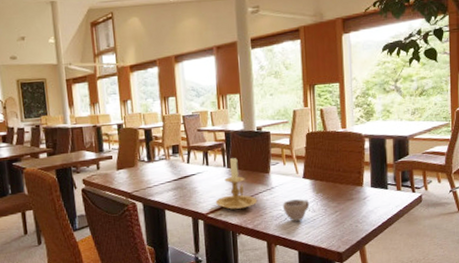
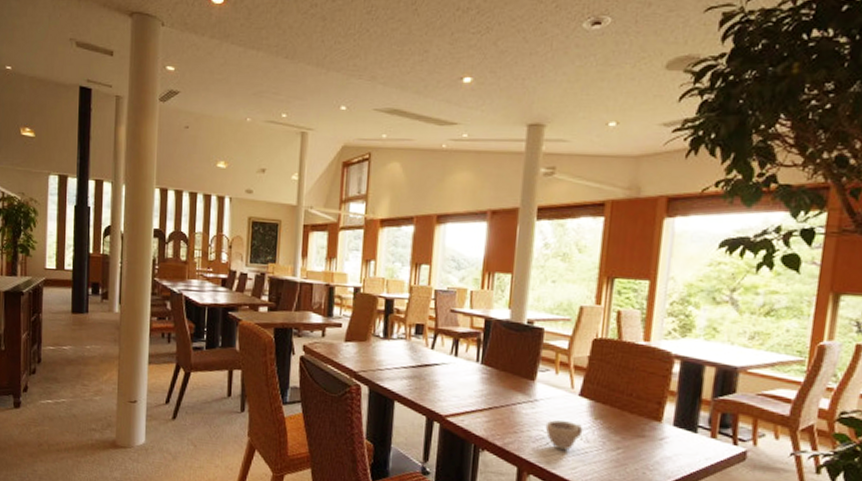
candle holder: present [215,156,258,210] -> none [458,350,514,420]

